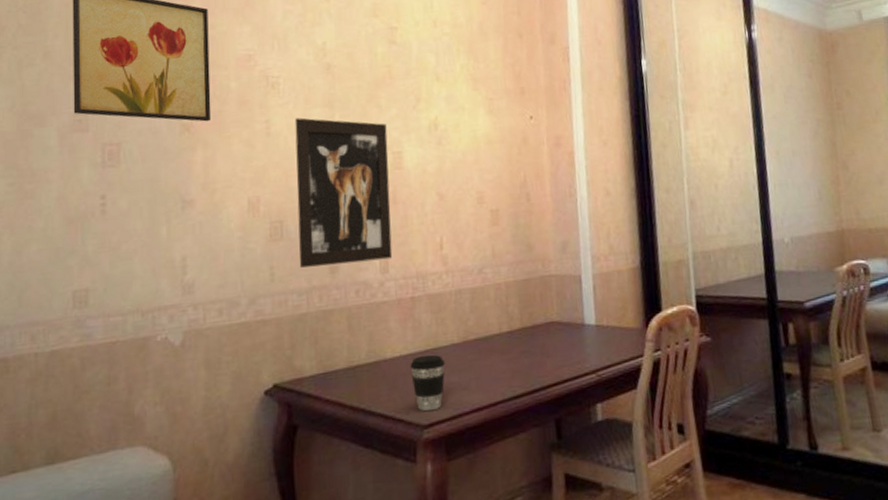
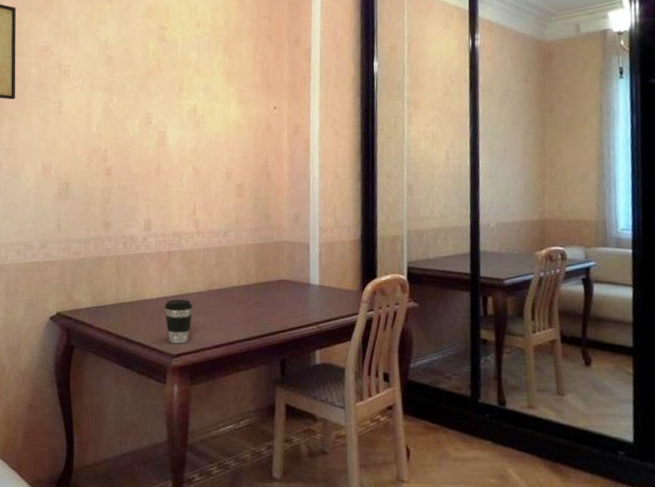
wall art: present [294,117,393,268] -> none [80,100,155,222]

